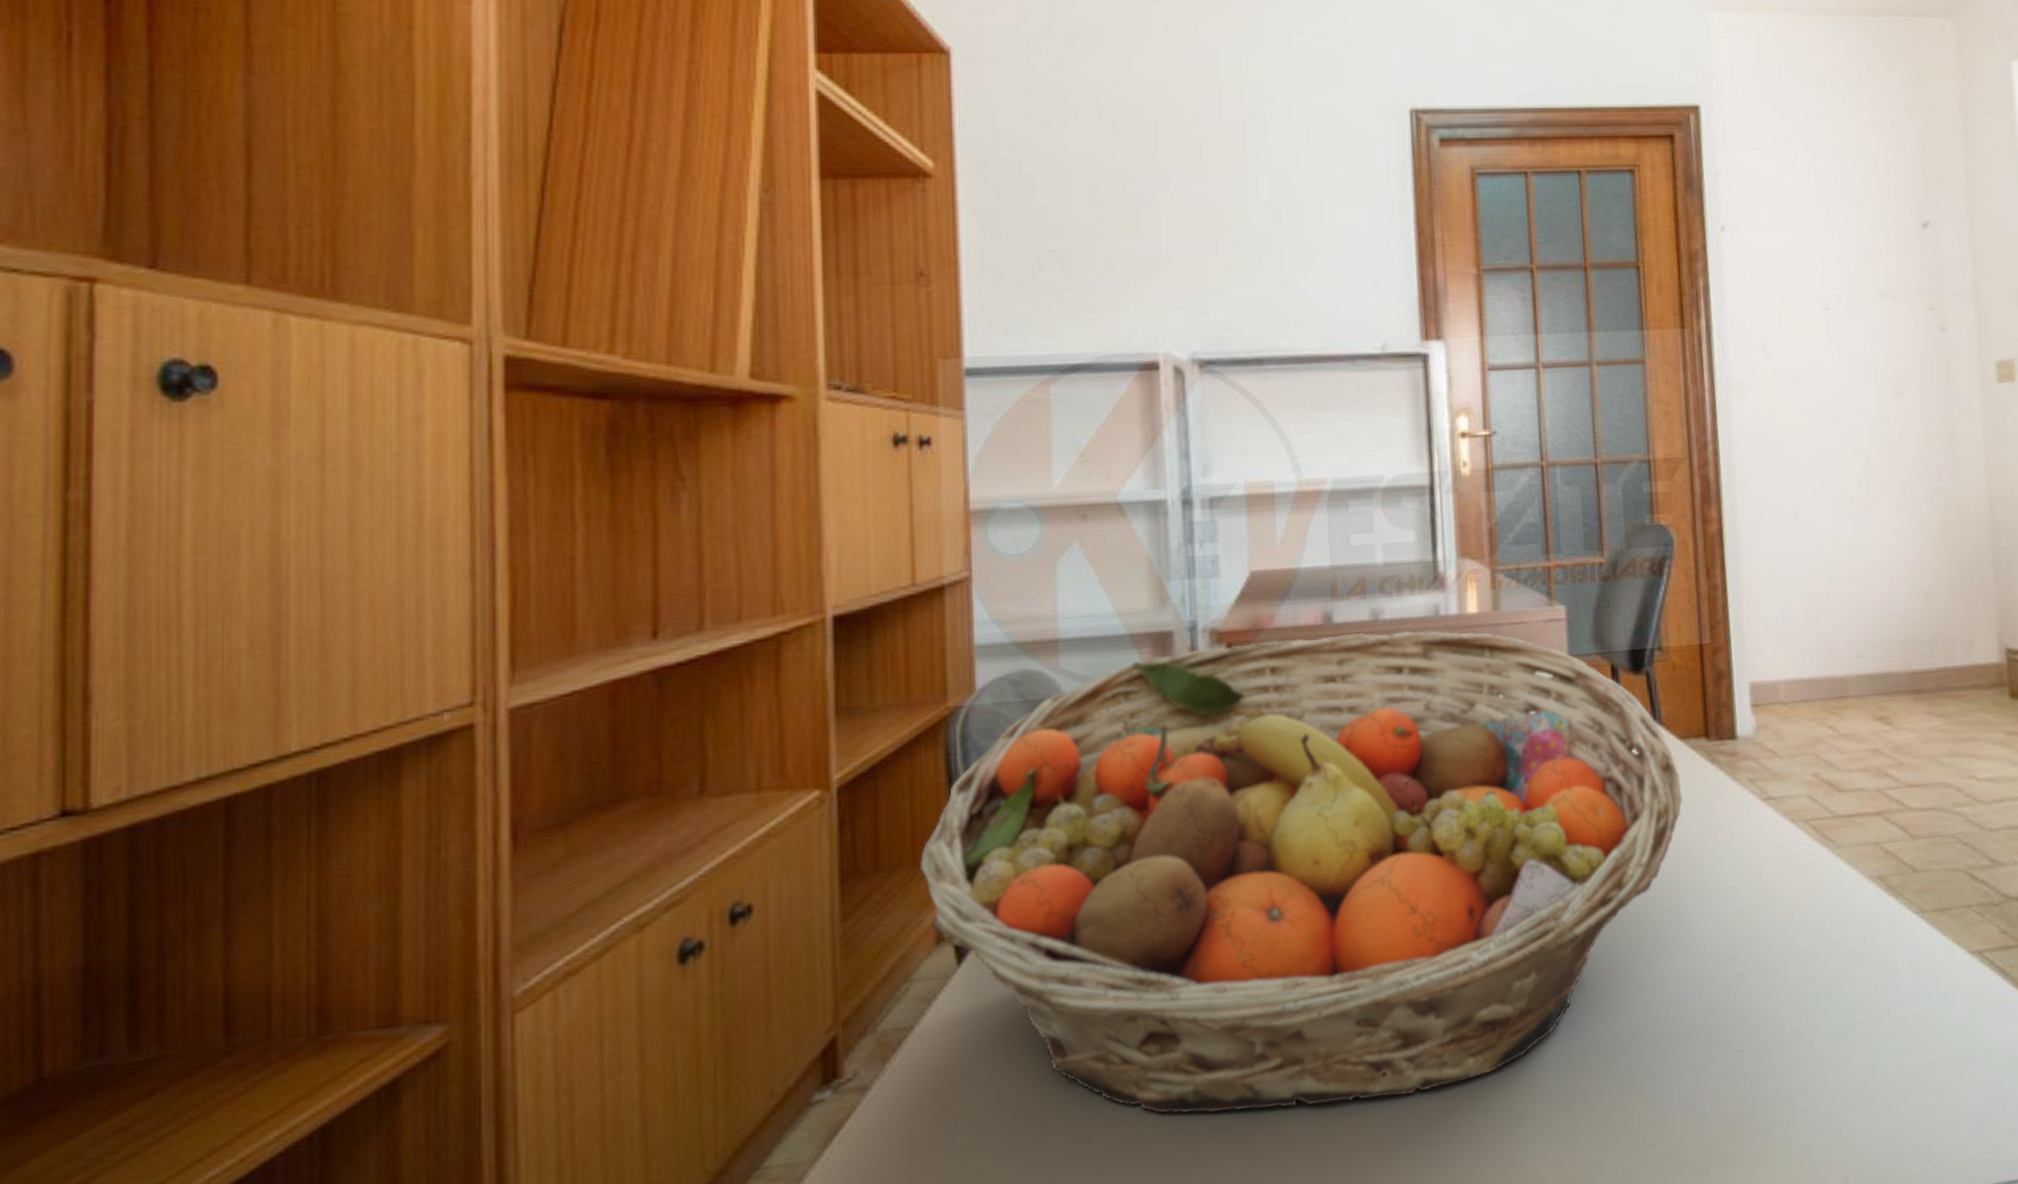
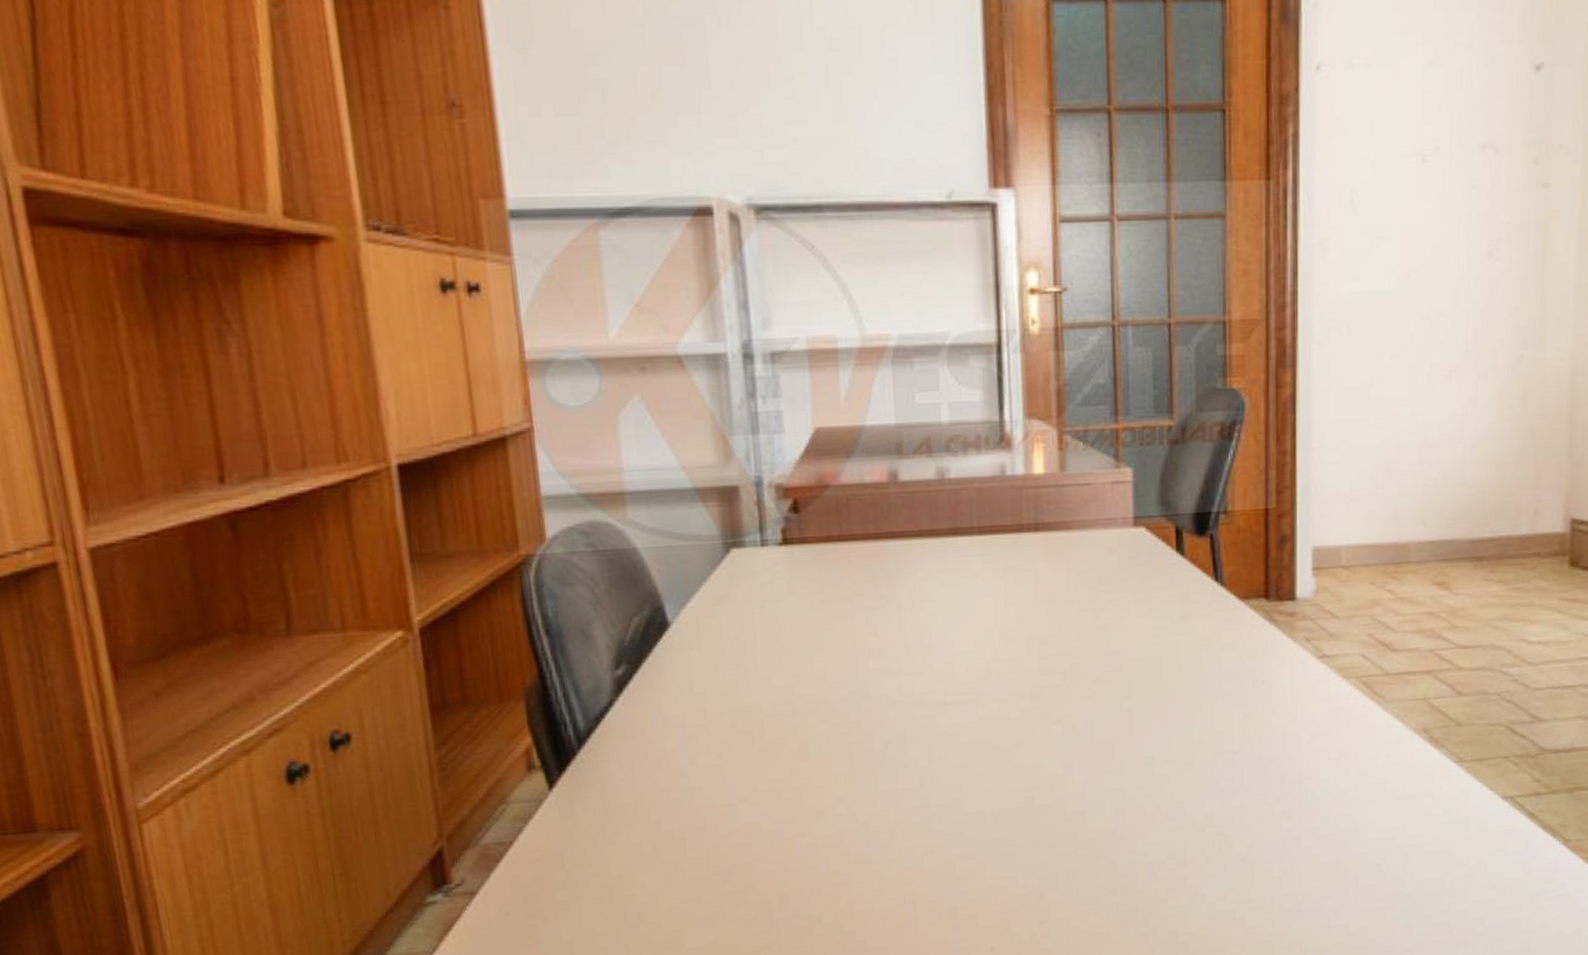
fruit basket: present [919,630,1682,1115] -> none [505,489,1239,920]

